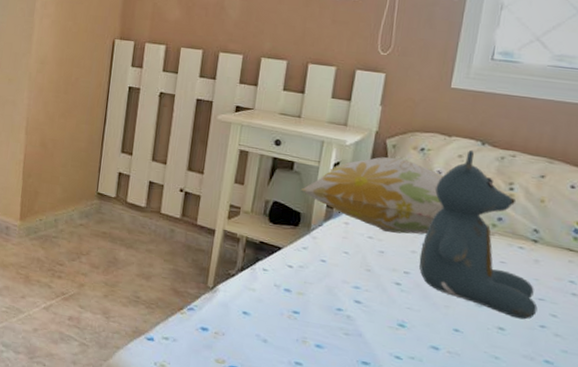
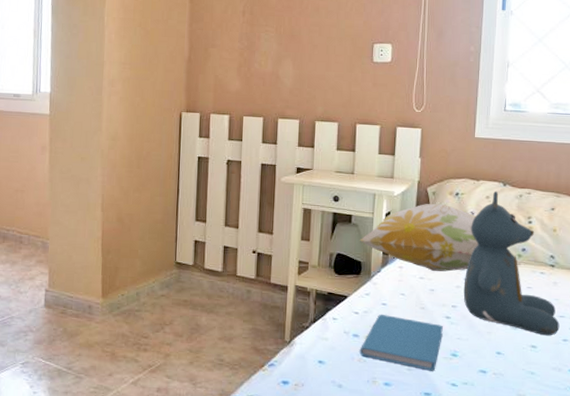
book: none [290,271,391,340] -> present [359,314,443,371]

